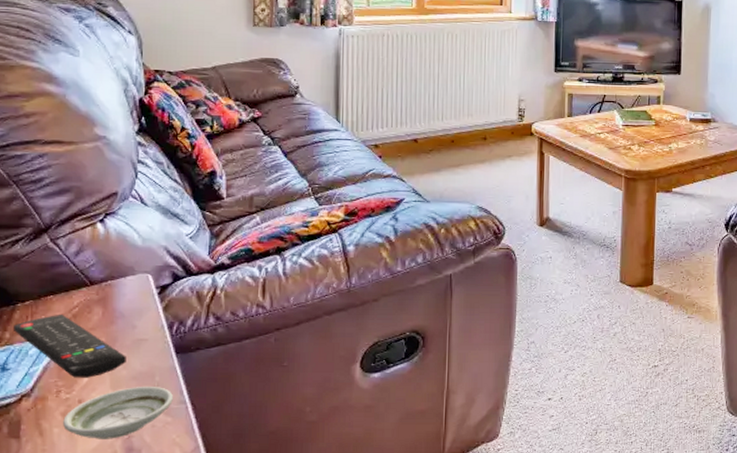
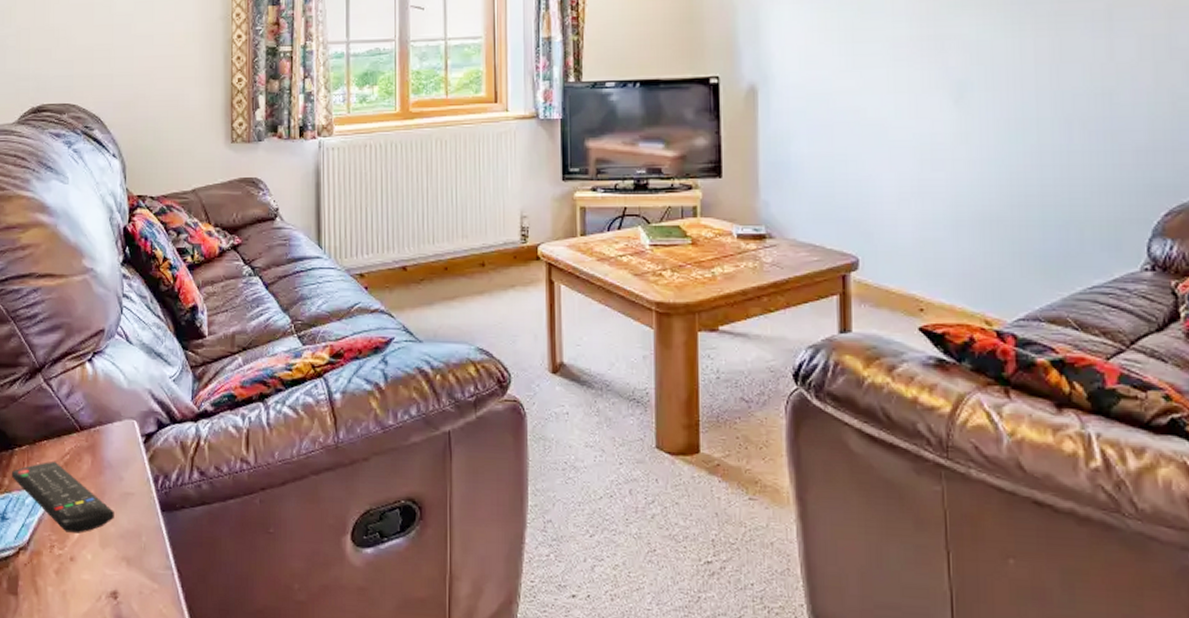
saucer: present [63,387,173,439] -> none [56,546,159,604]

